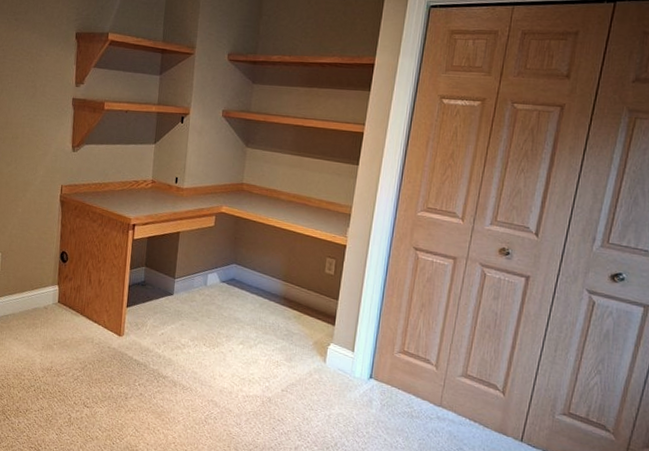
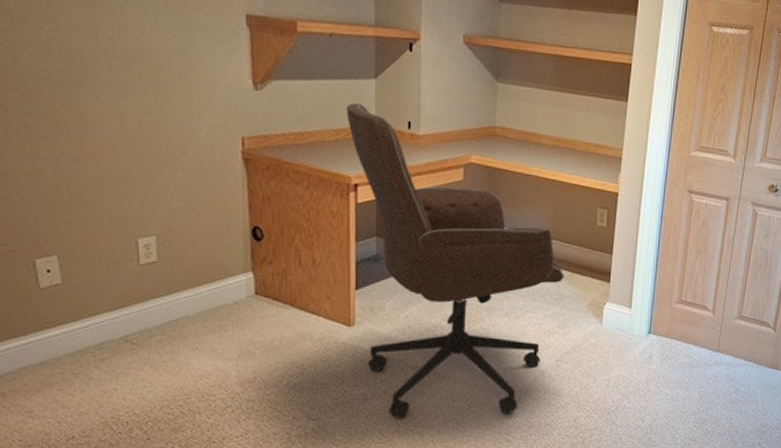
office chair: none [130,162,294,432] -> present [346,103,565,418]

